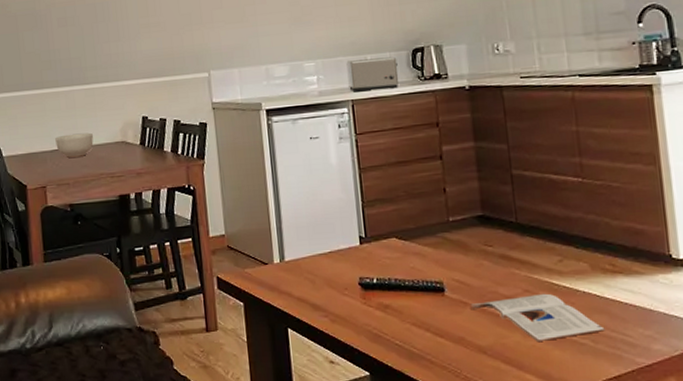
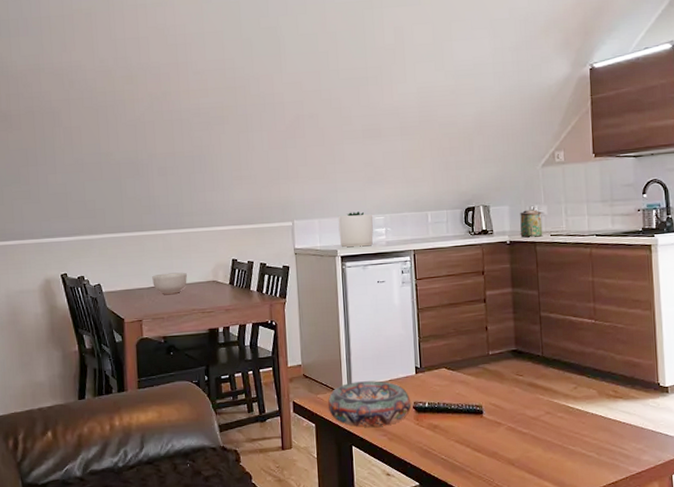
decorative bowl: none [256,252,357,307] -> present [327,380,412,427]
planter: none [260,58,303,100] -> present [338,211,374,248]
toaster: present [346,57,400,92] -> none [410,214,454,243]
magazine: present [470,293,605,343] -> none [503,415,607,455]
canister: none [480,47,511,82] -> present [520,209,543,238]

